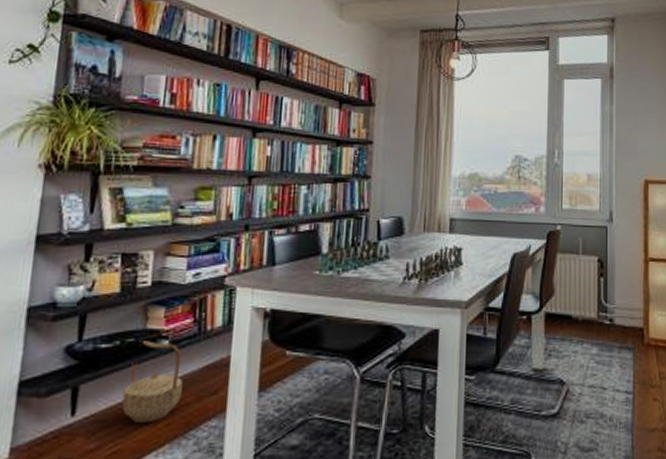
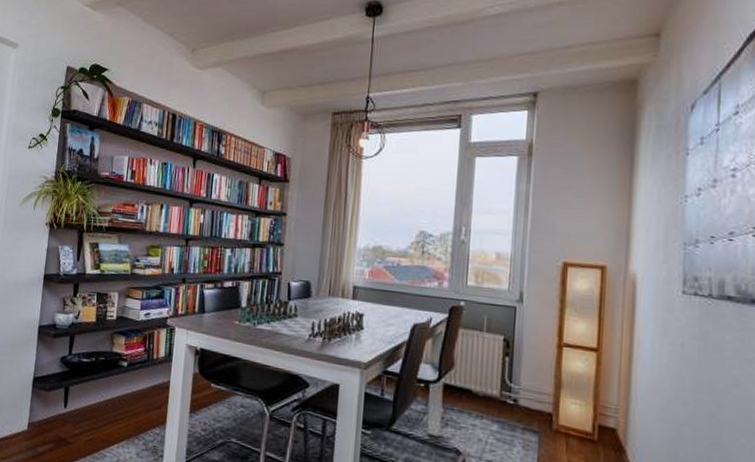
basket: present [121,341,183,424] -> none [96,360,136,422]

